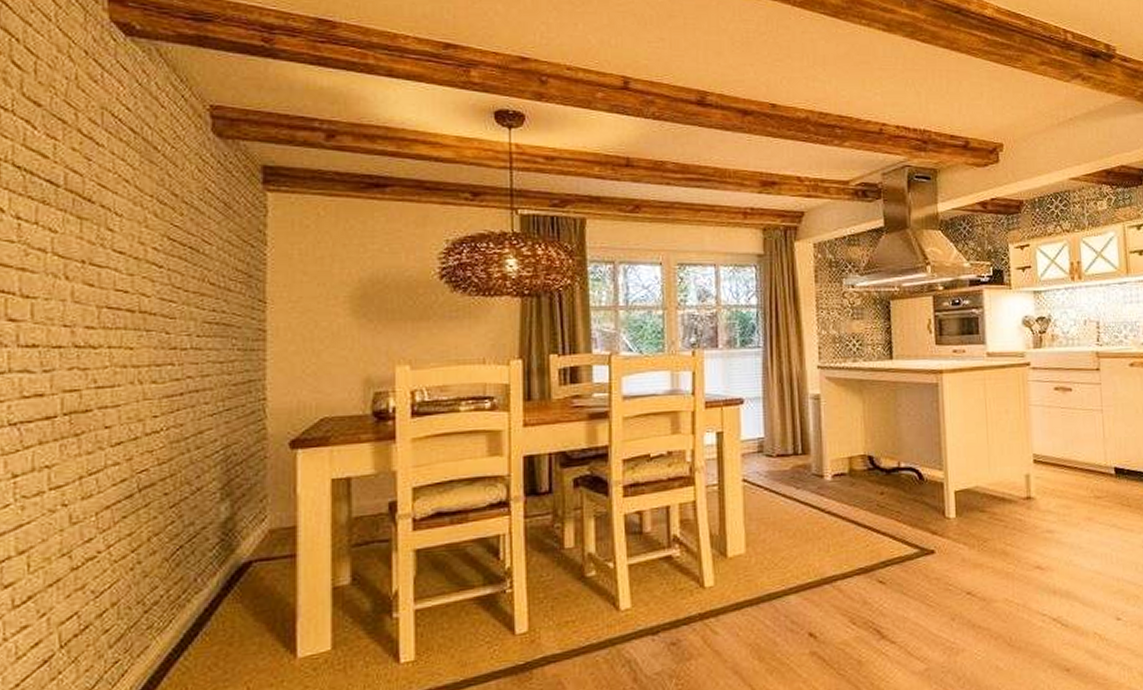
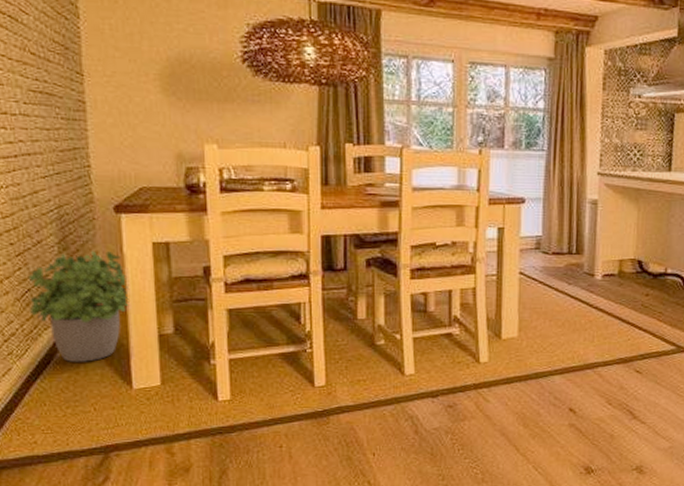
potted plant: none [179,493,300,631] -> present [28,250,129,362]

